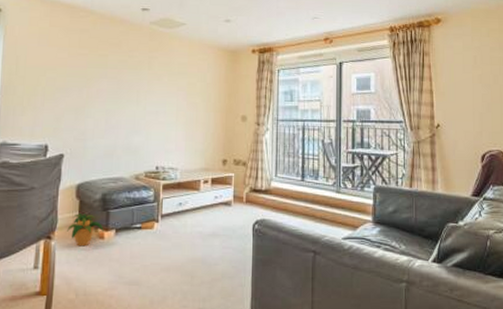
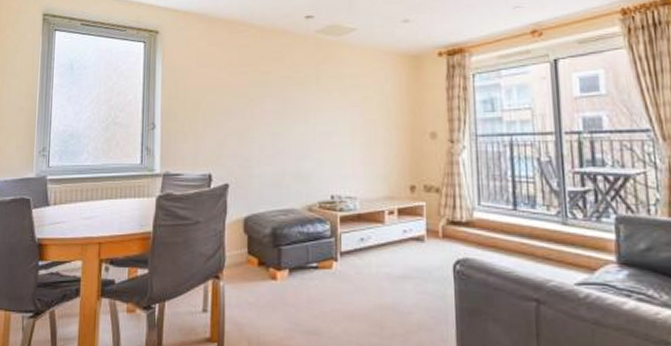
potted plant: present [67,212,104,247] -> none [236,249,276,288]

